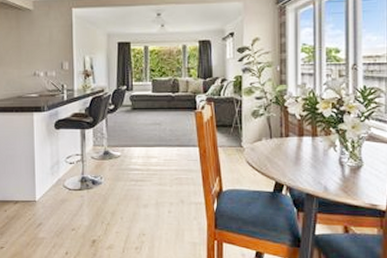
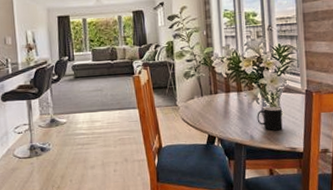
cup: none [333,155,363,184] -> present [257,106,283,131]

